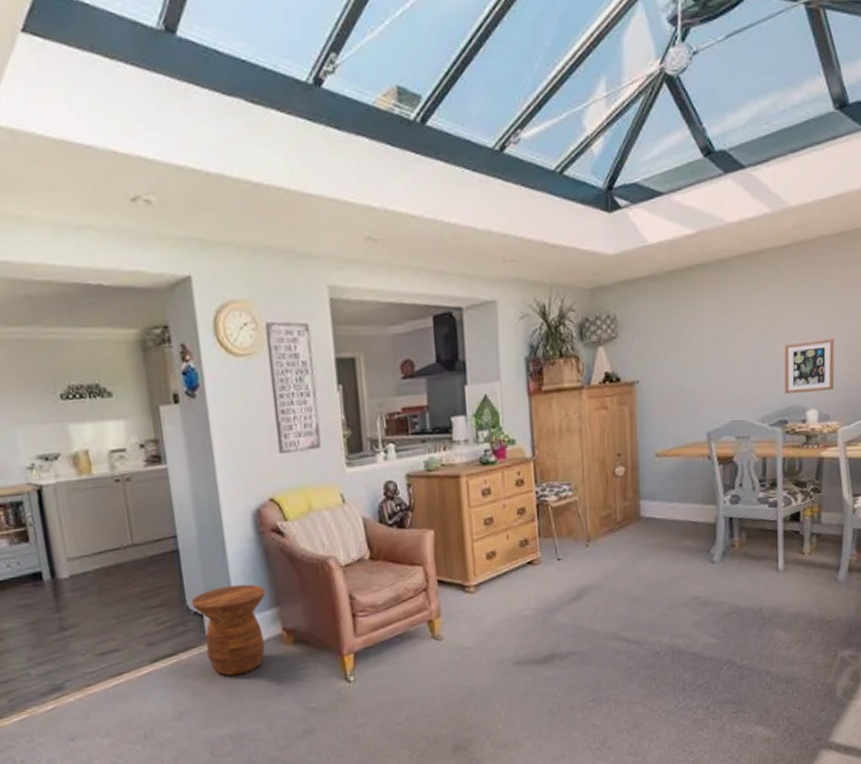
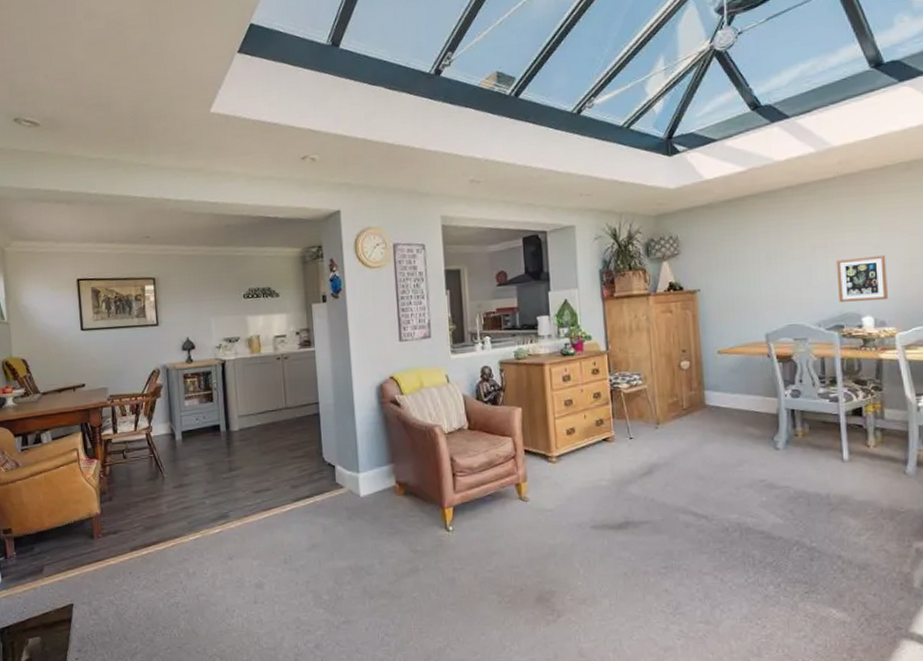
side table: present [191,584,266,676] -> none [326,443,384,518]

